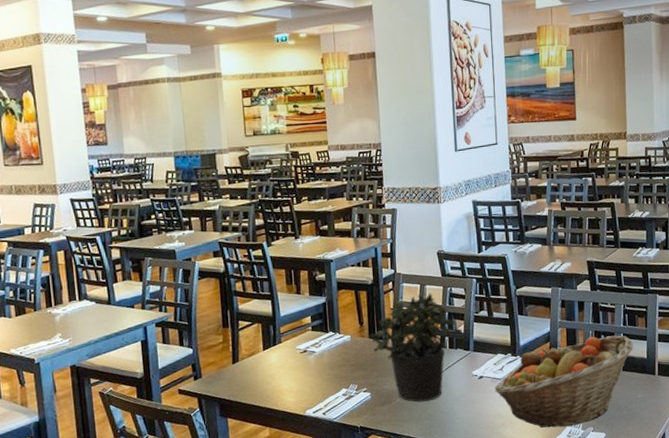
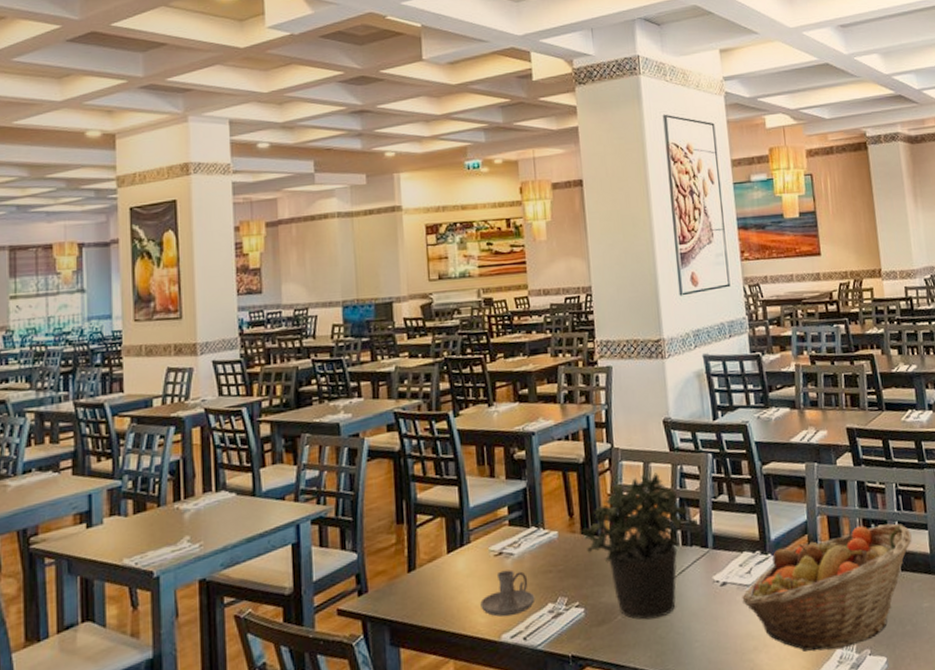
candle holder: none [289,363,332,398] -> present [480,570,535,617]

